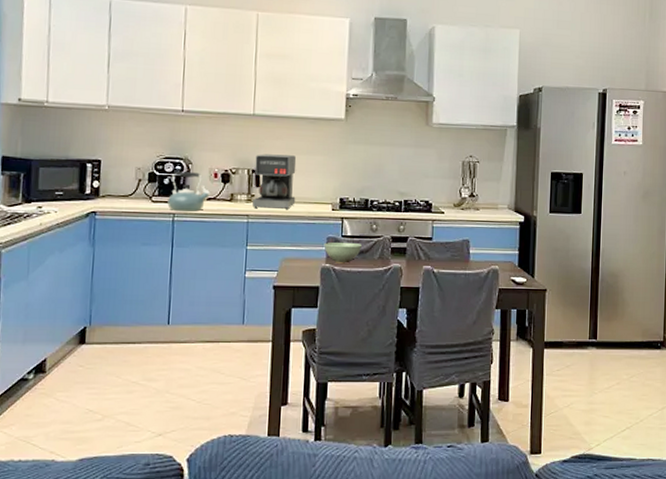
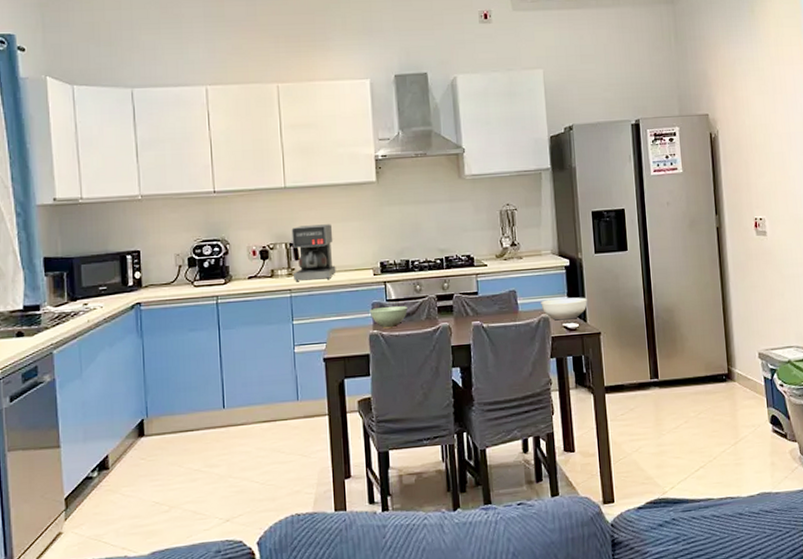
kettle: present [167,171,211,213] -> none [209,252,252,294]
bowl: none [492,252,537,274] -> present [541,297,587,321]

